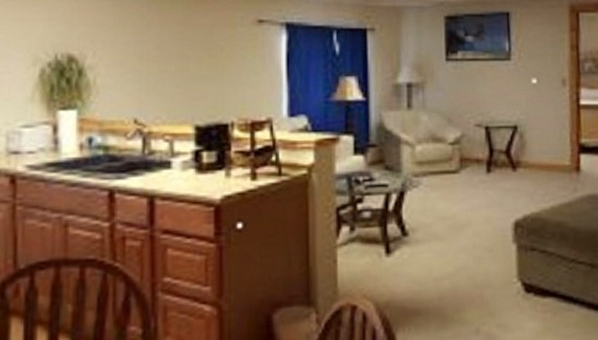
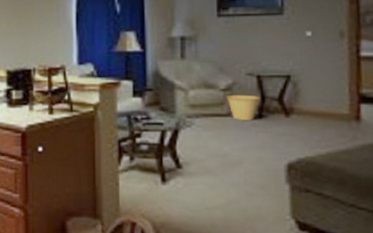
basket: none [454,148,489,177] -> present [225,94,261,120]

